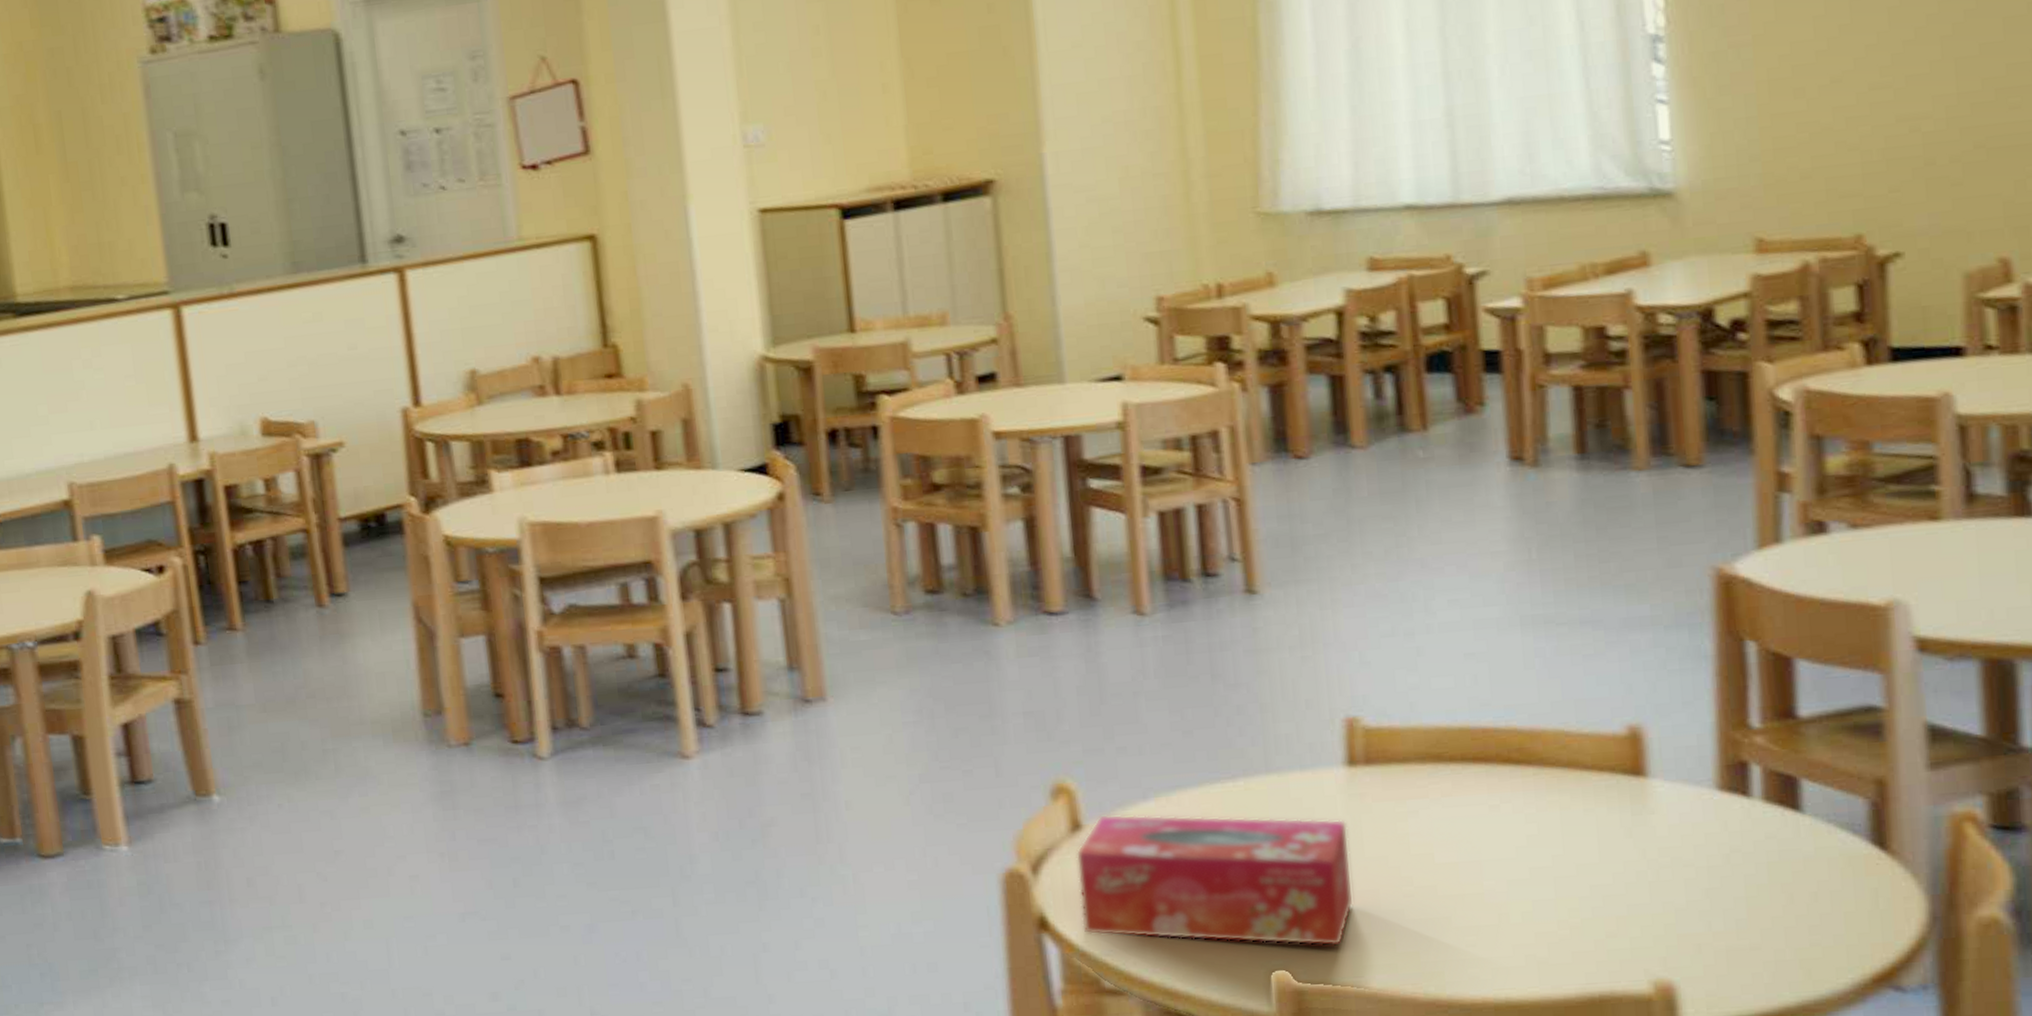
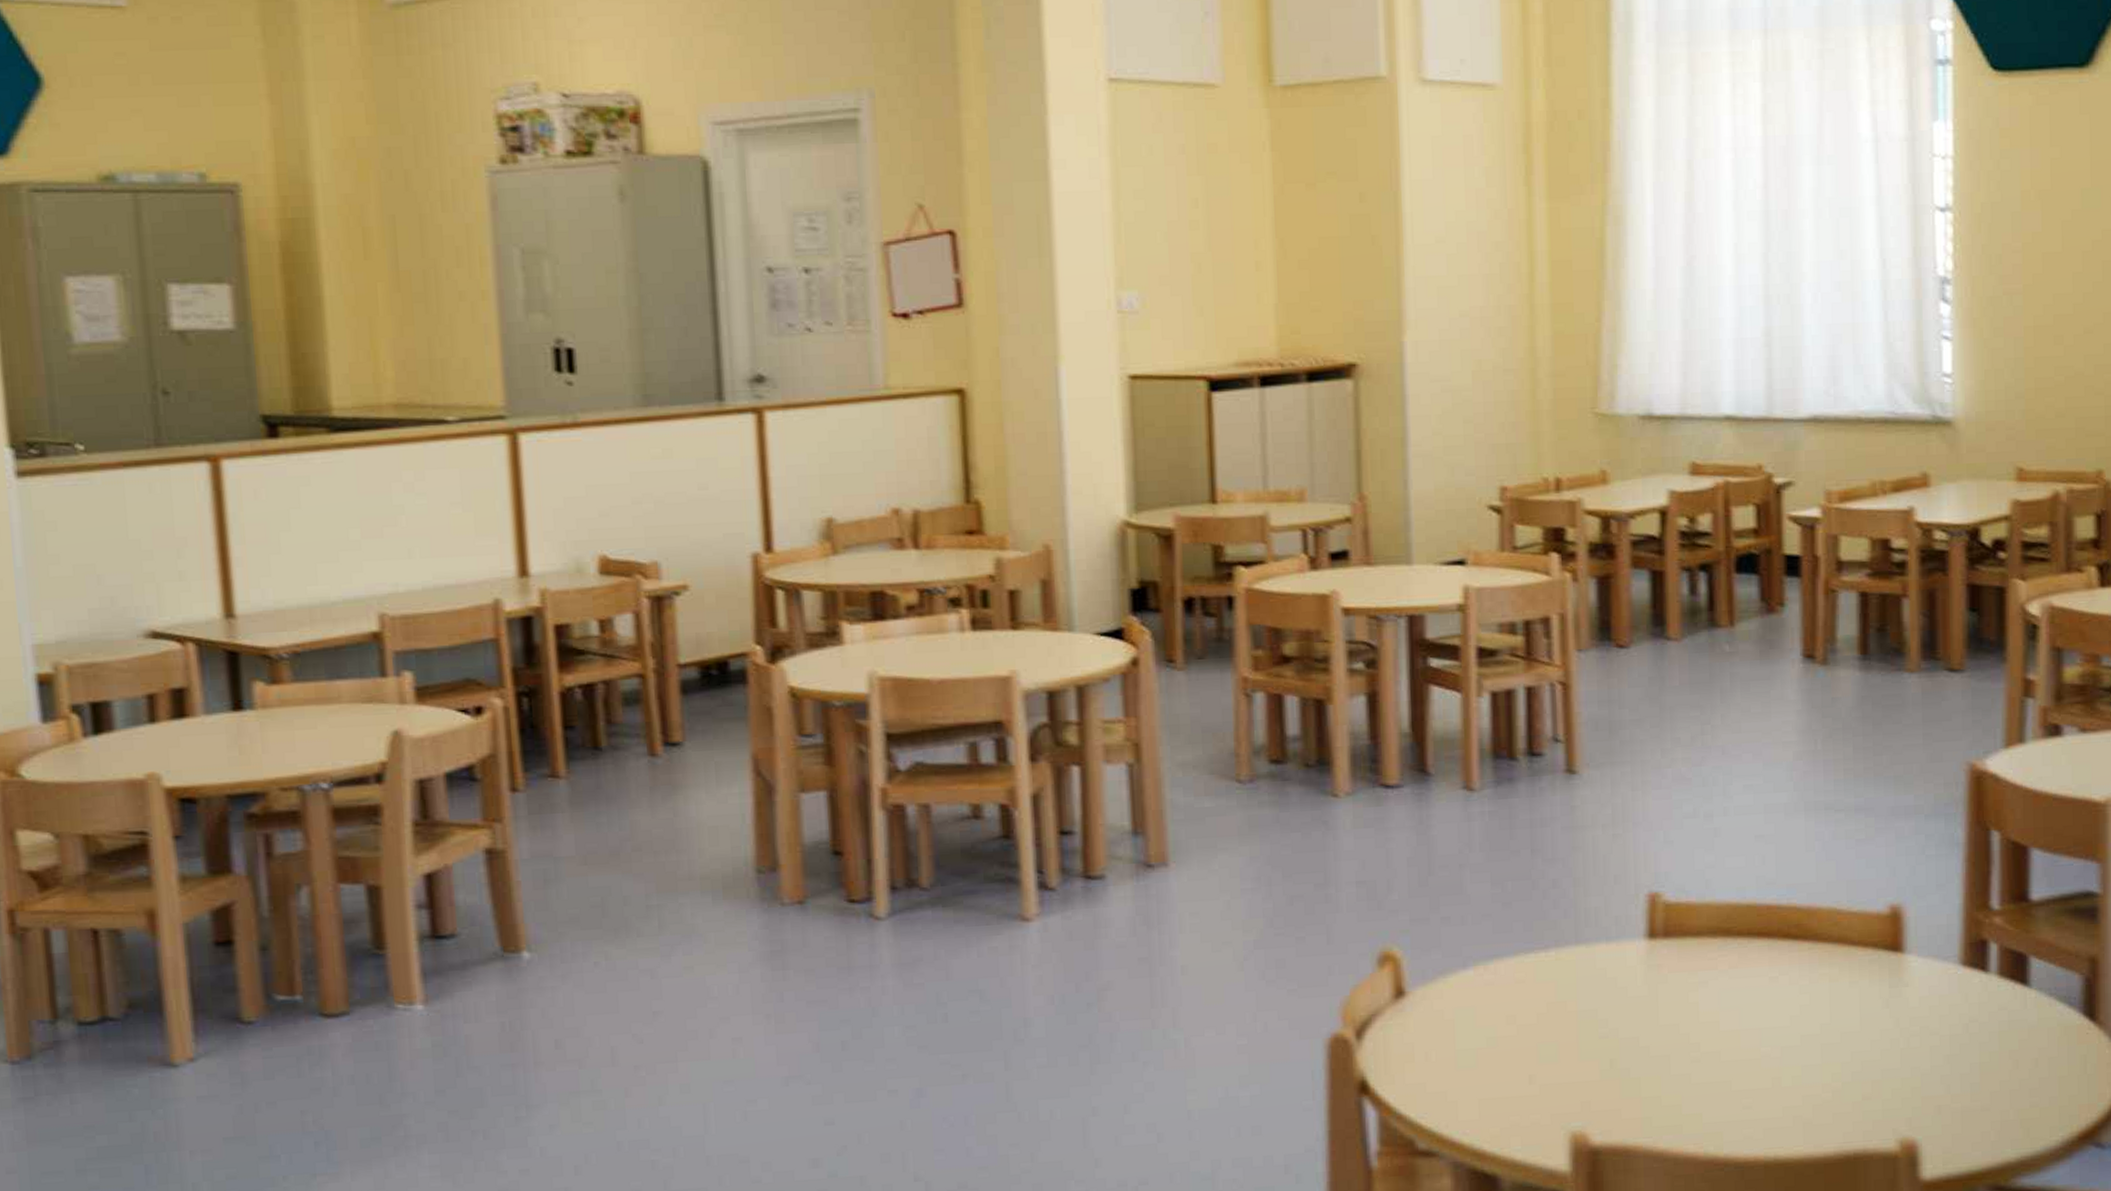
tissue box: present [1075,814,1355,946] -> none [1398,981,1648,1109]

